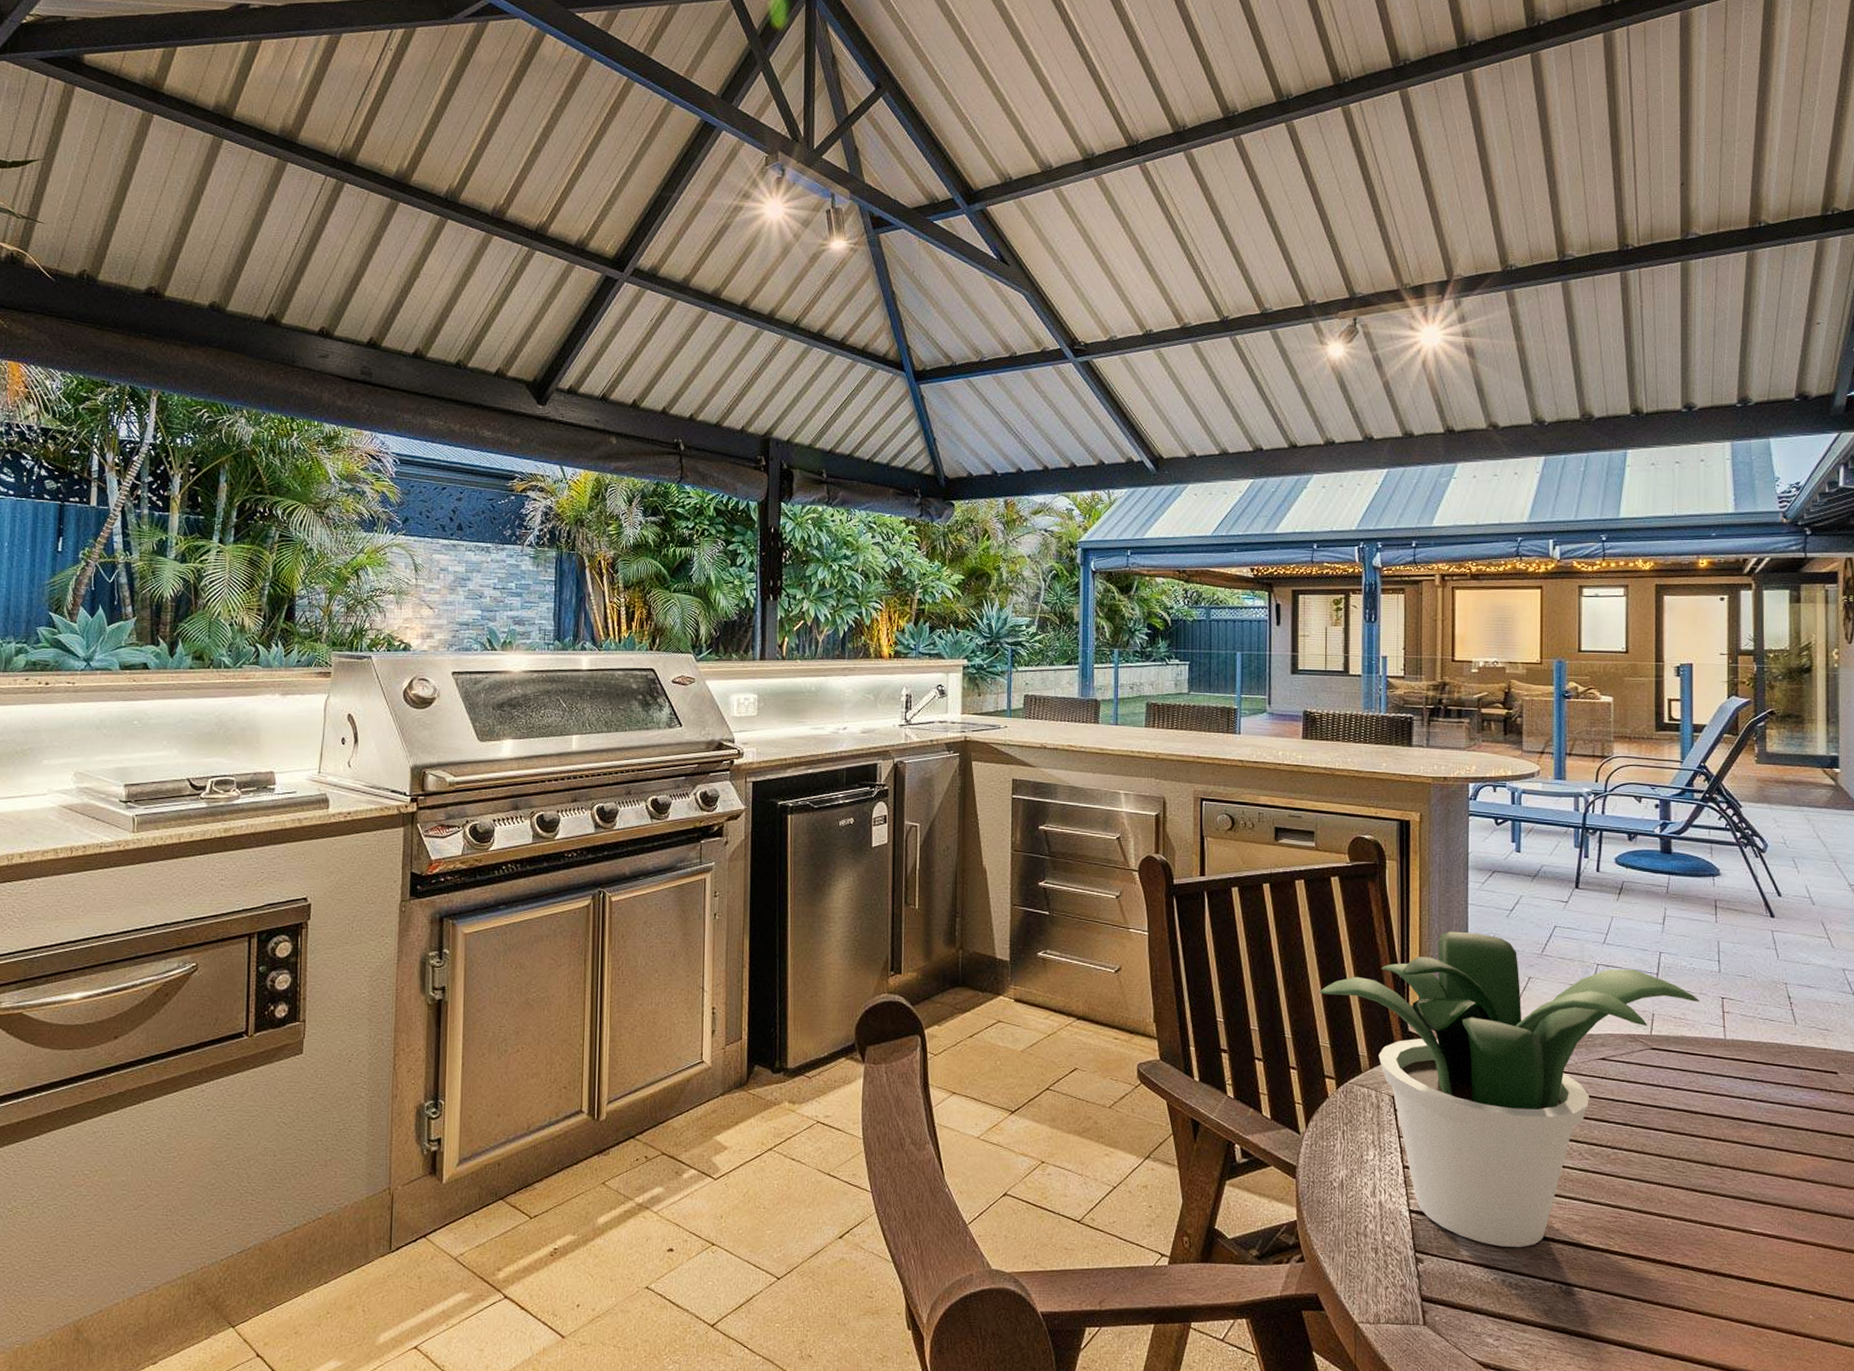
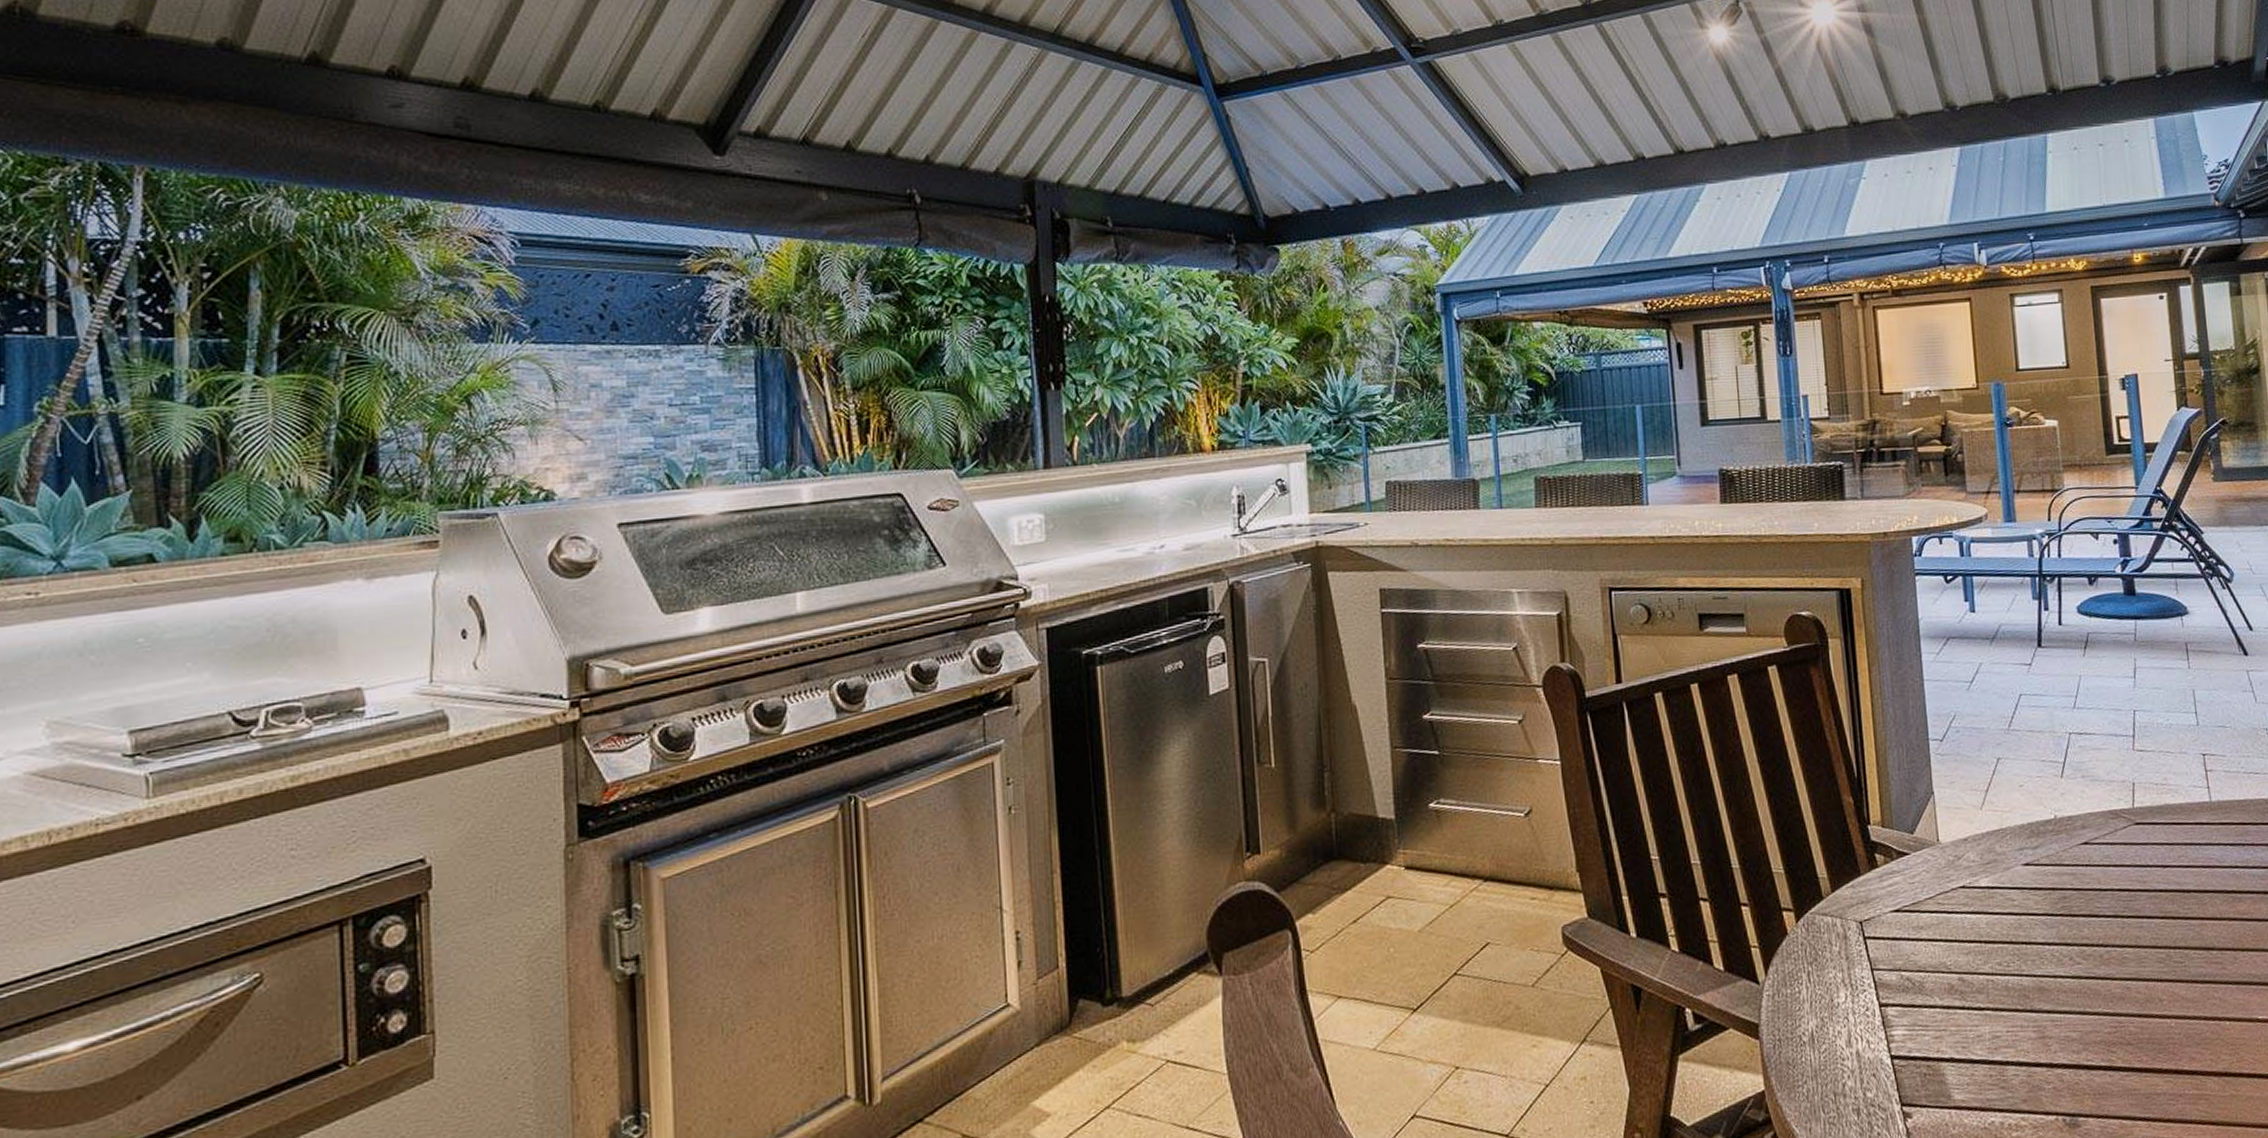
potted plant: present [1318,931,1699,1247] -> none [1765,713,2180,1084]

